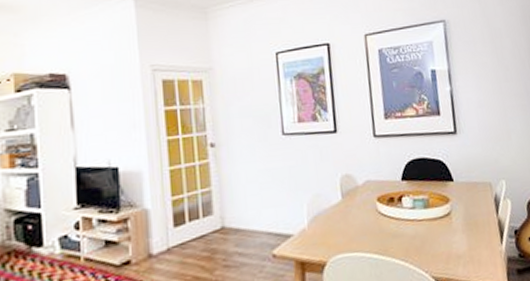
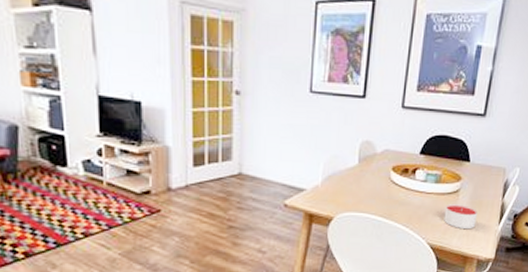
candle: none [441,227,478,255] -> present [444,204,478,230]

